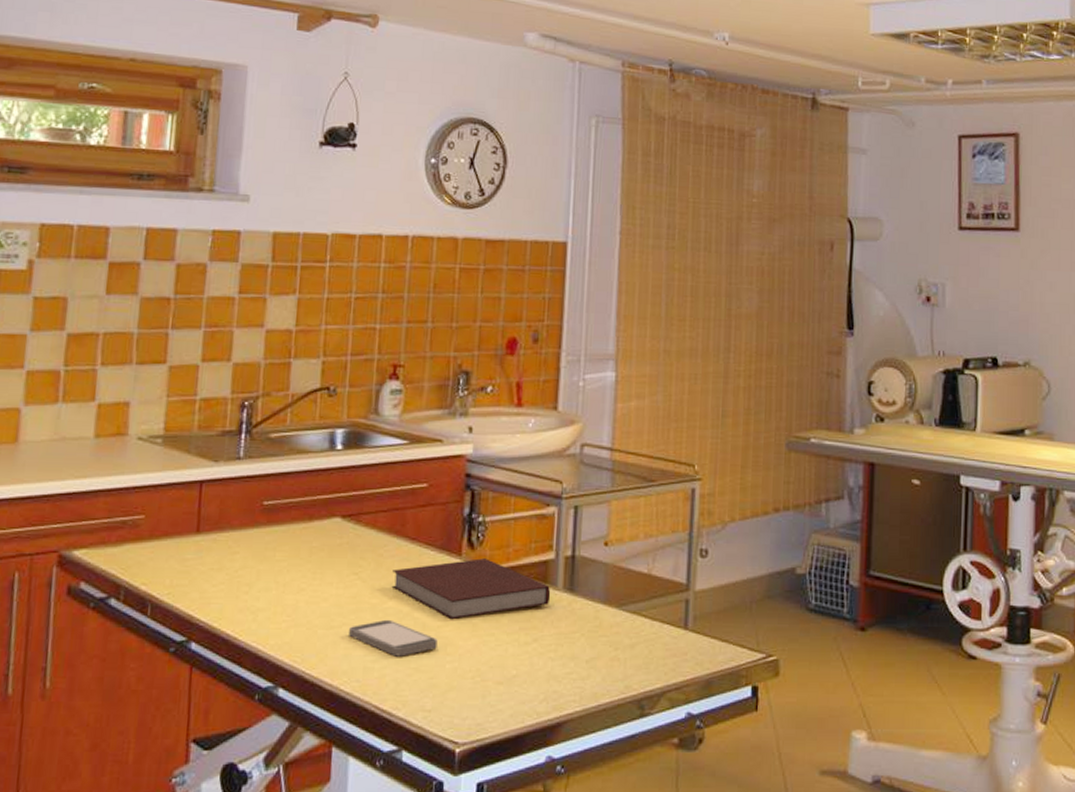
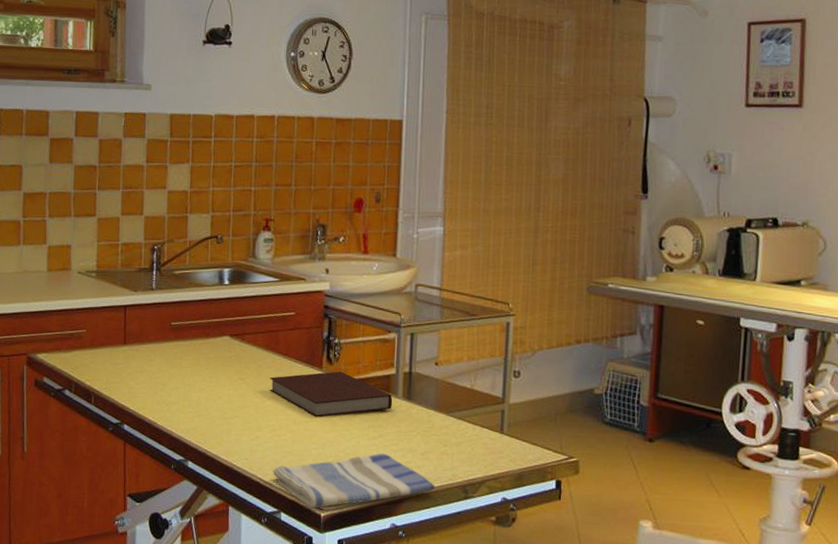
smartphone: present [349,619,438,657] -> none [238,414,305,443]
dish towel: none [392,664,603,743] -> present [272,454,435,509]

